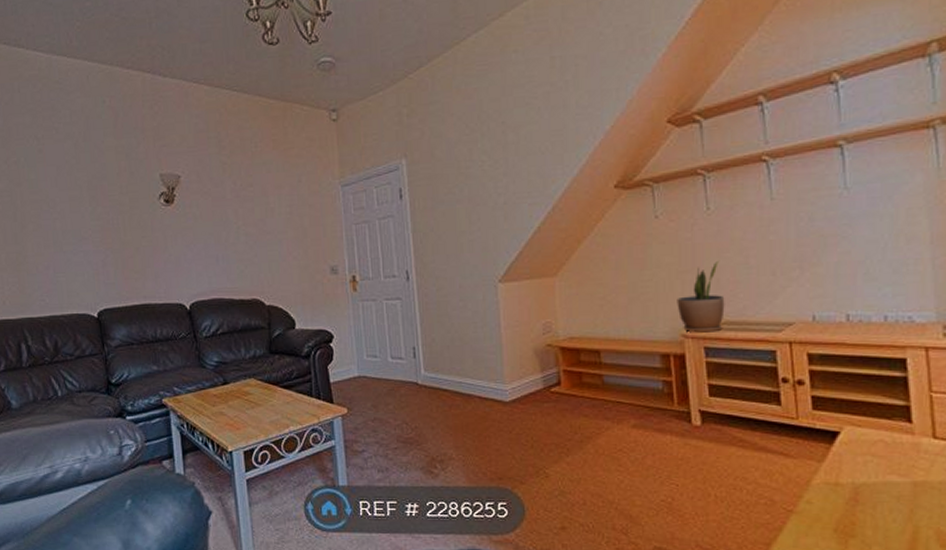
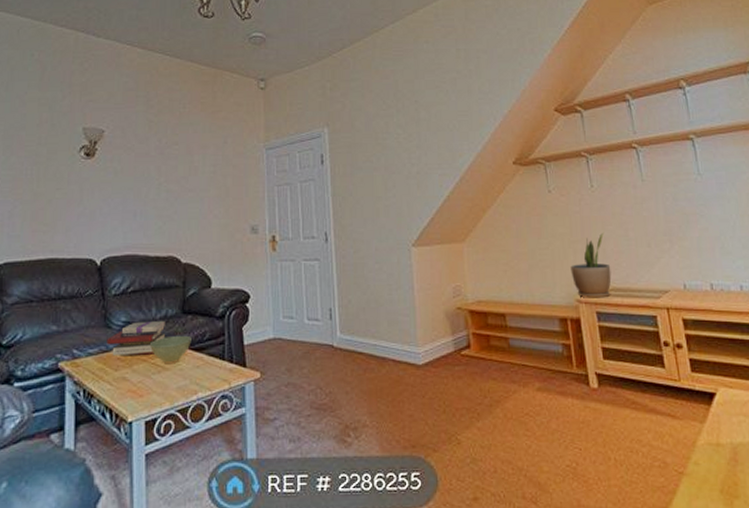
books: none [202,361,256,393] -> present [106,321,166,356]
bowl: none [241,374,280,401] -> present [149,335,192,364]

